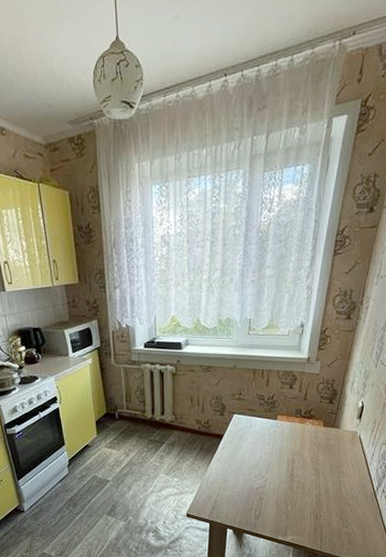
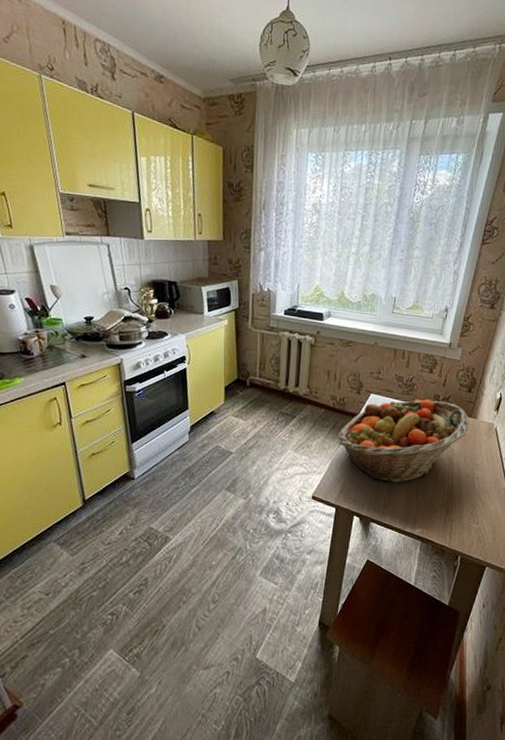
fruit basket: none [206,414,333,496] -> present [338,399,470,483]

